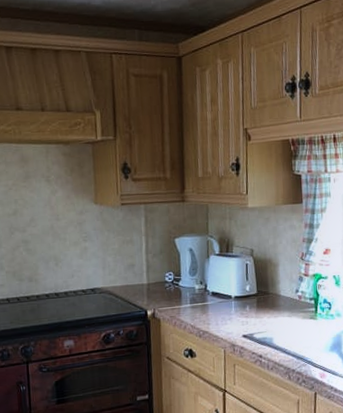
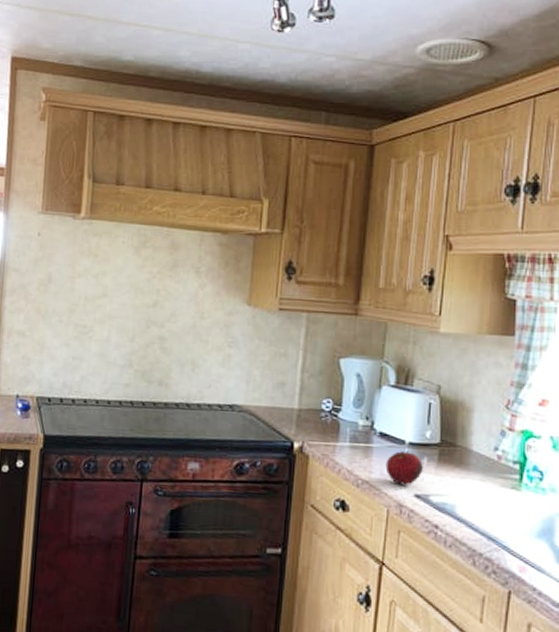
fruit: none [219,303,248,330] -> present [385,450,424,486]

